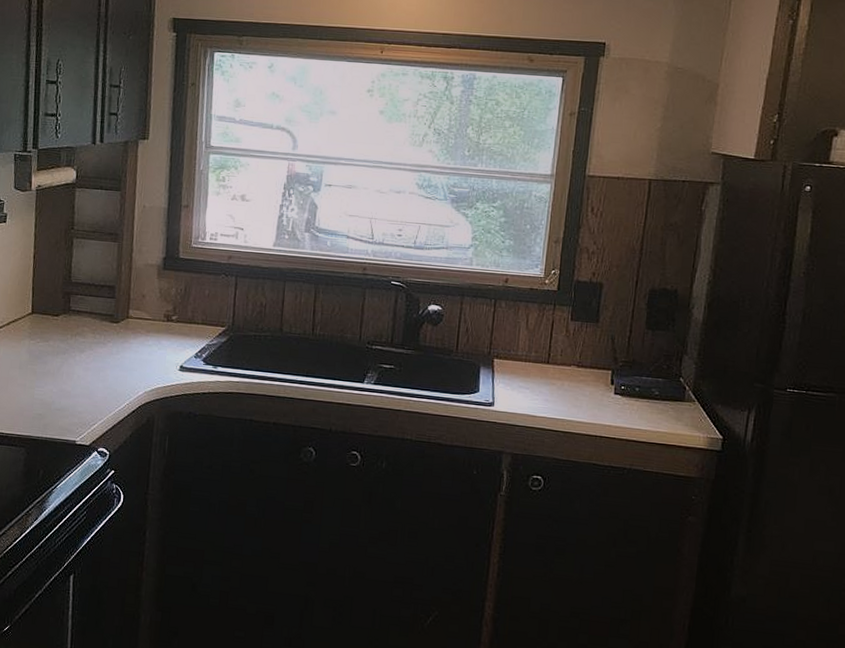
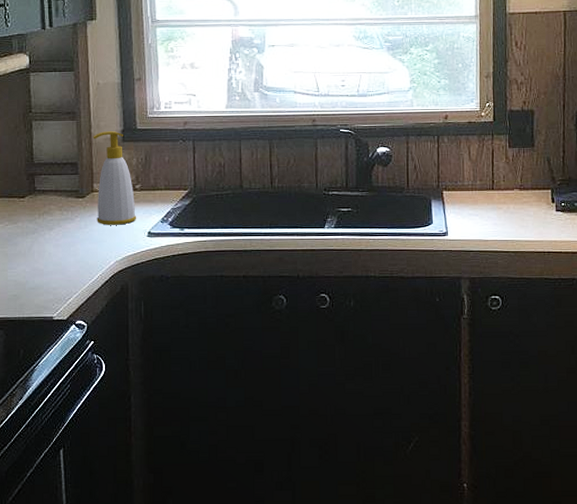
soap bottle: none [129,257,171,356] -> present [93,131,137,225]

